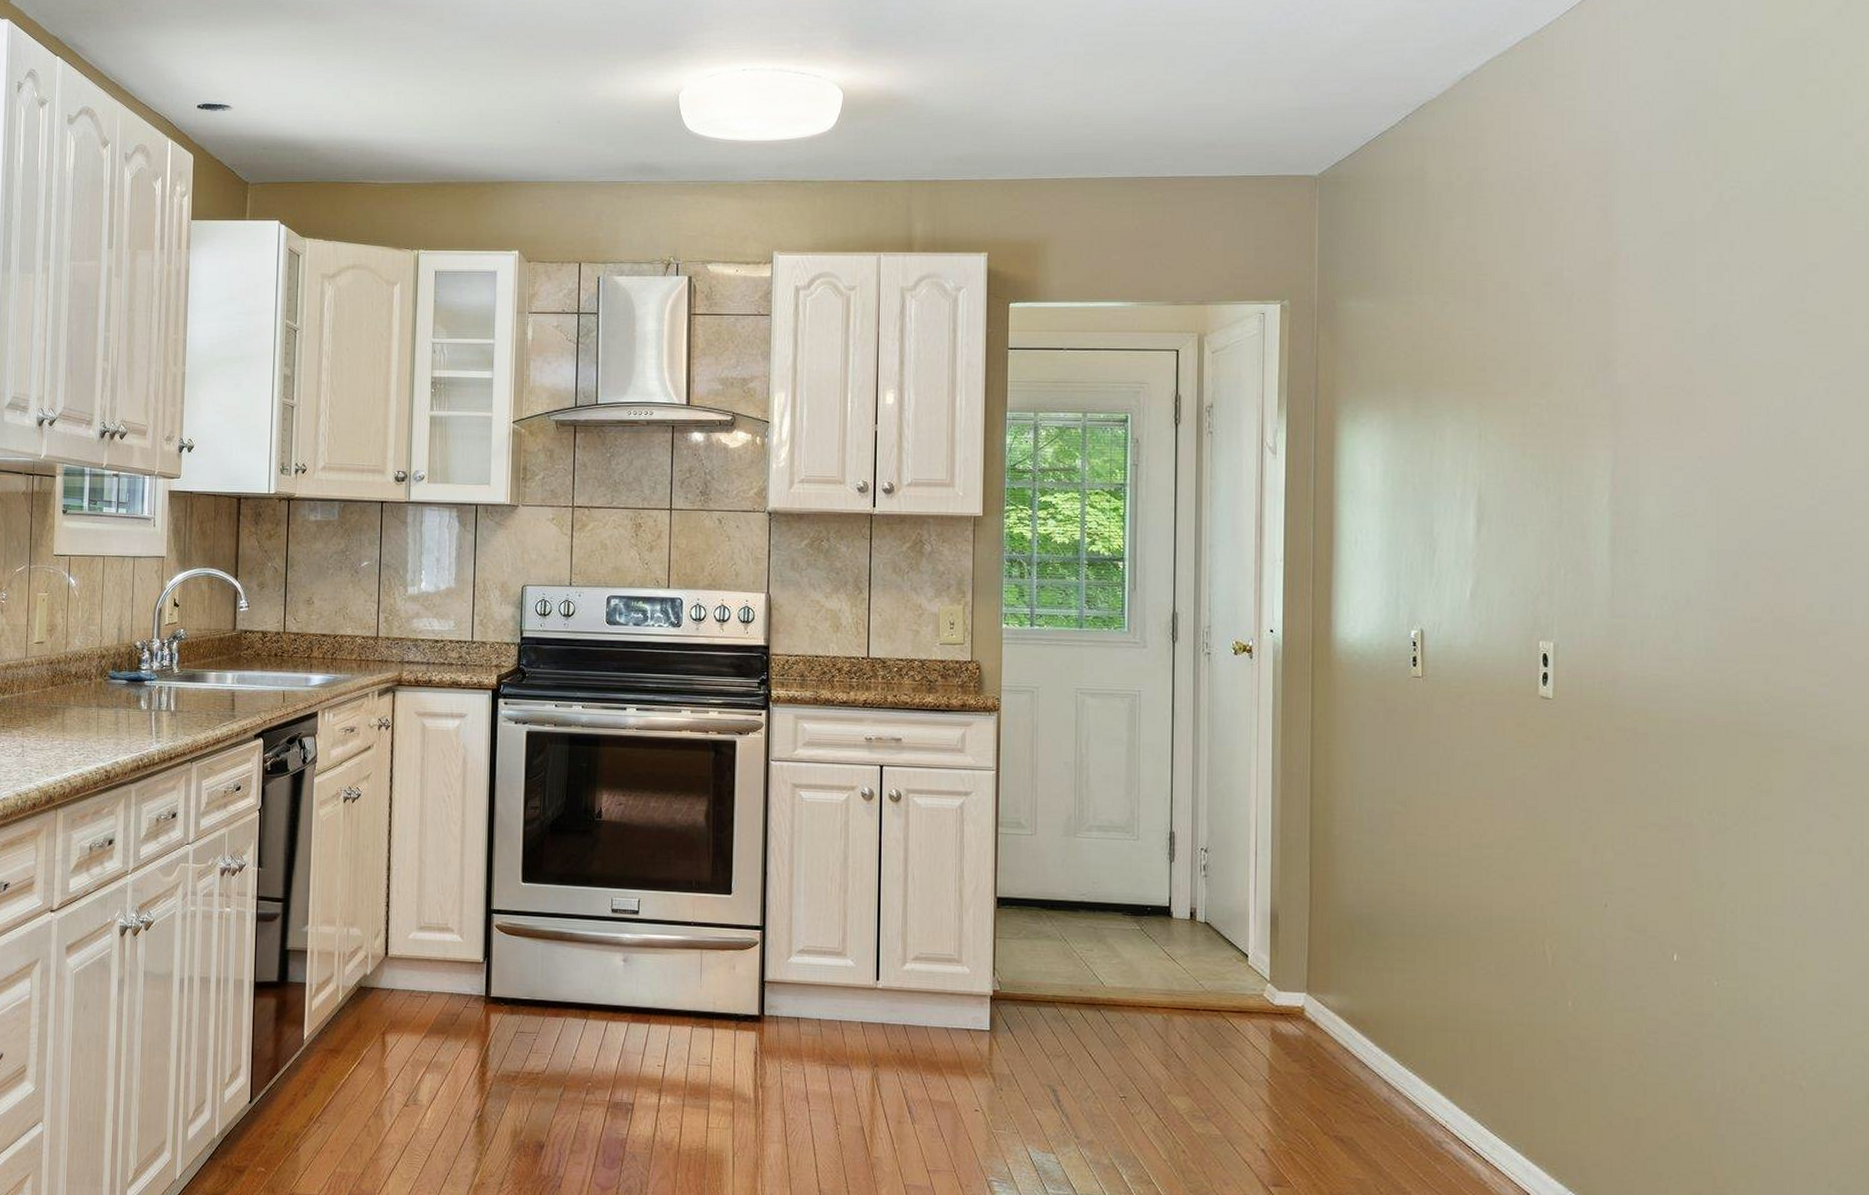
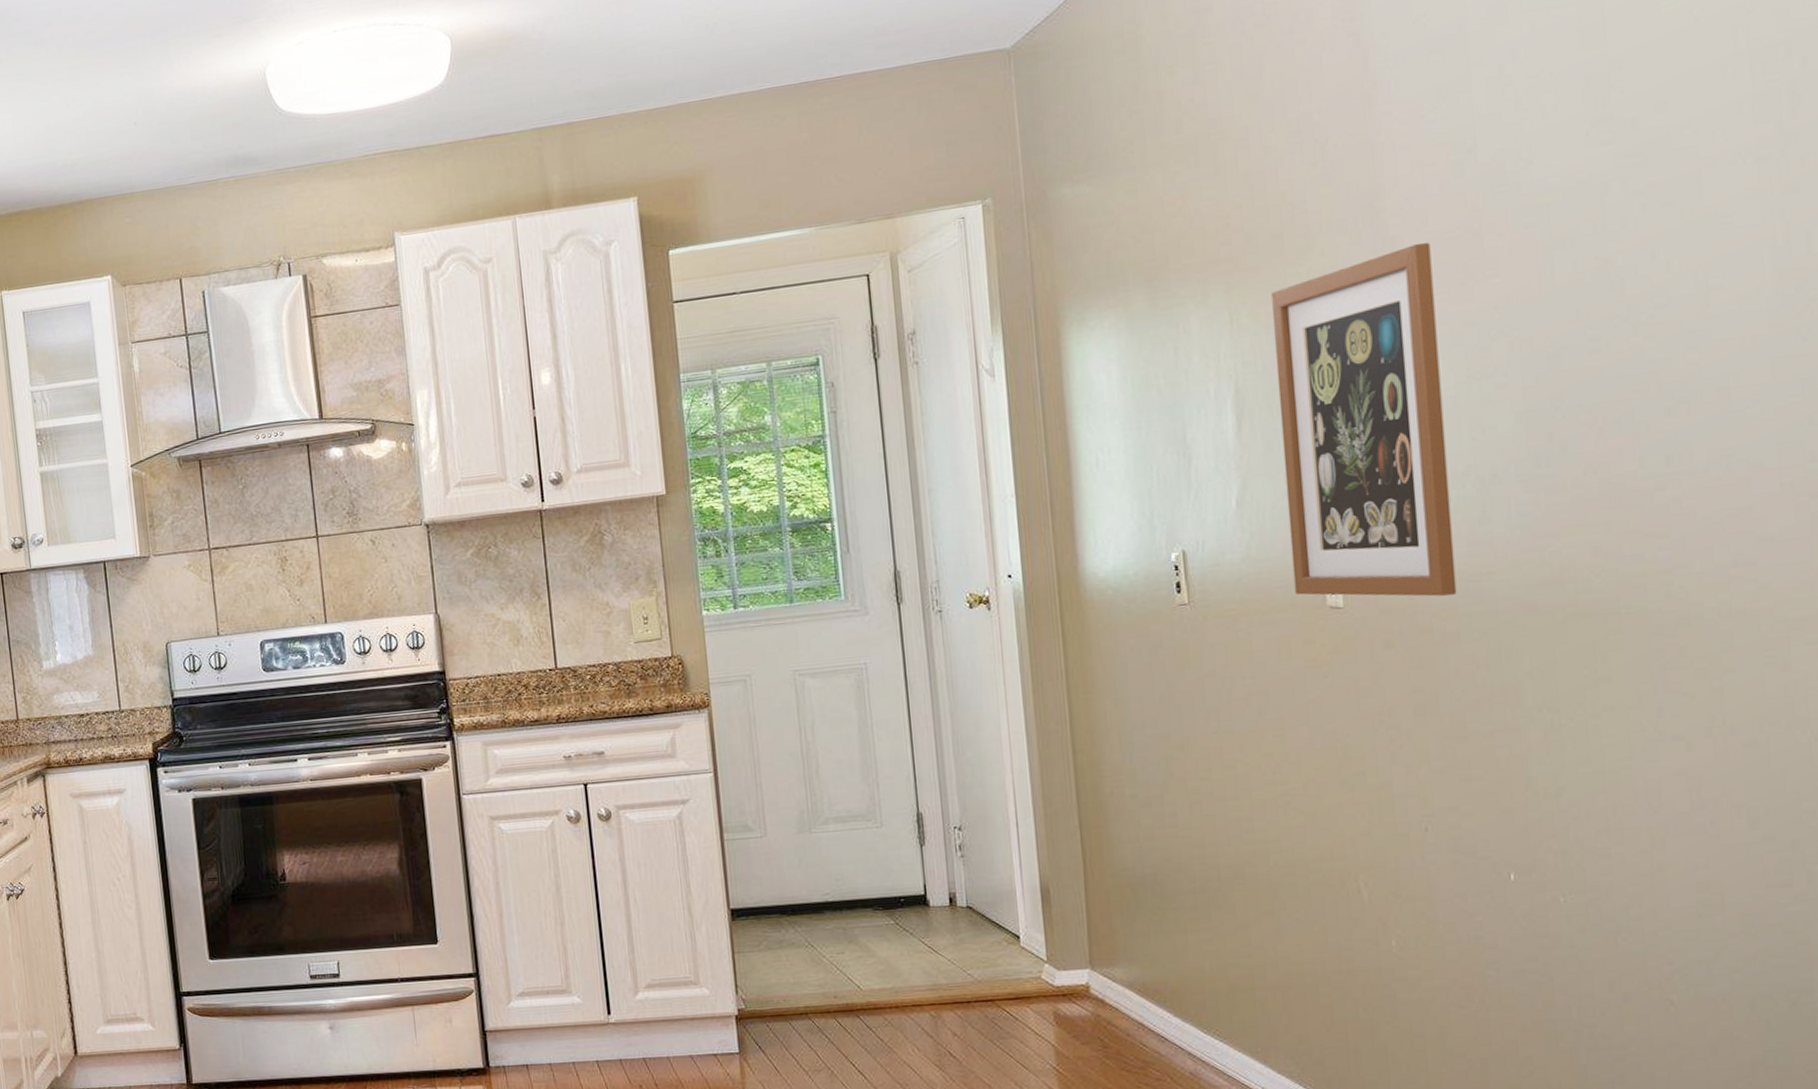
wall art: none [1512,394,1650,701] -> present [1270,243,1457,597]

